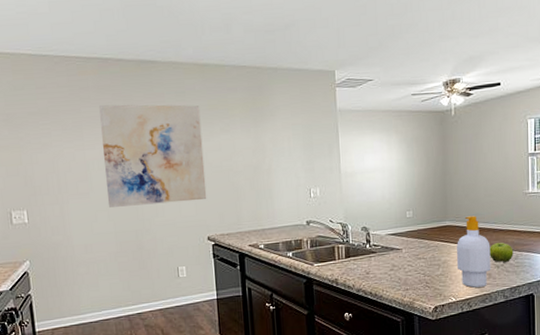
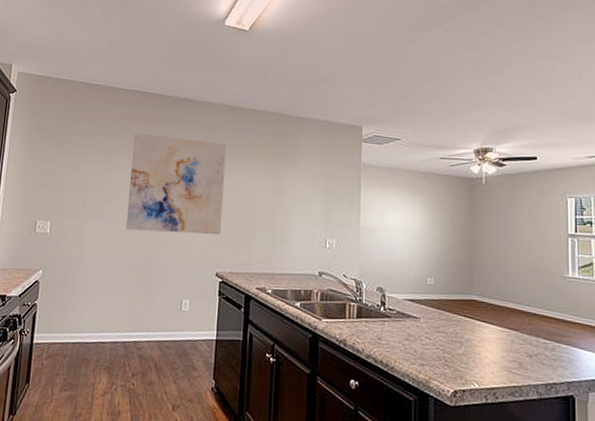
soap bottle: present [457,215,491,288] -> none [483,293,523,377]
fruit: present [489,242,514,263] -> none [521,327,550,352]

